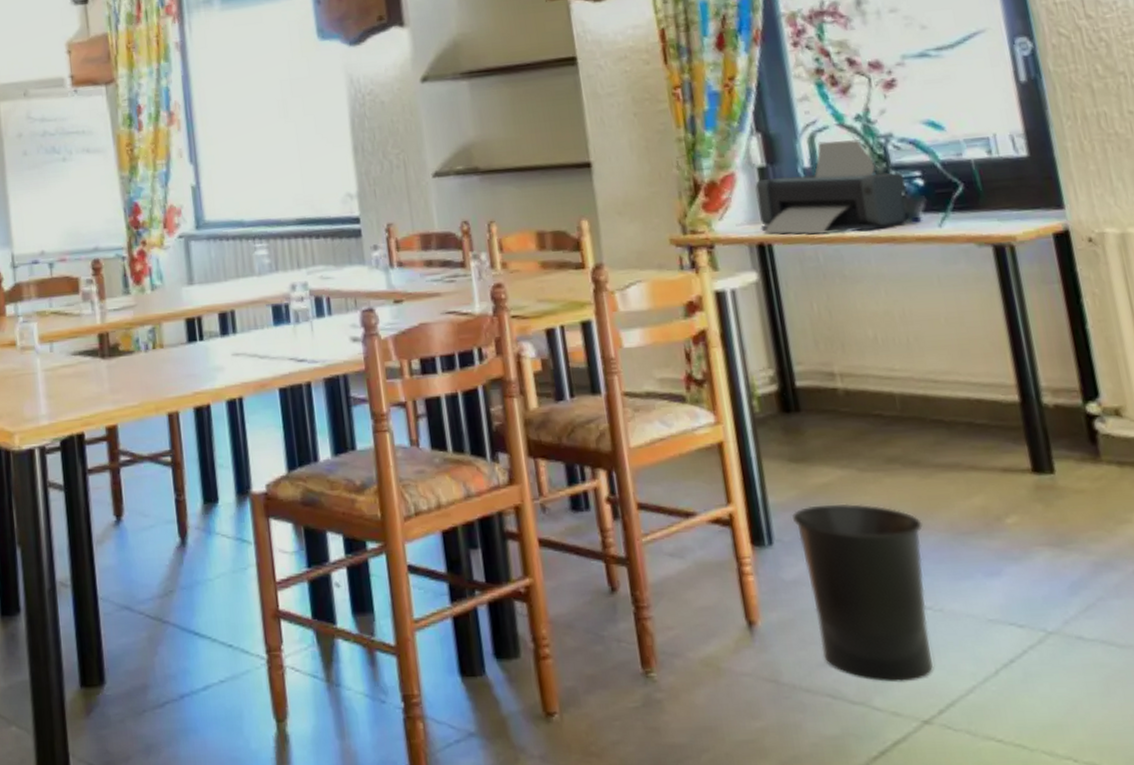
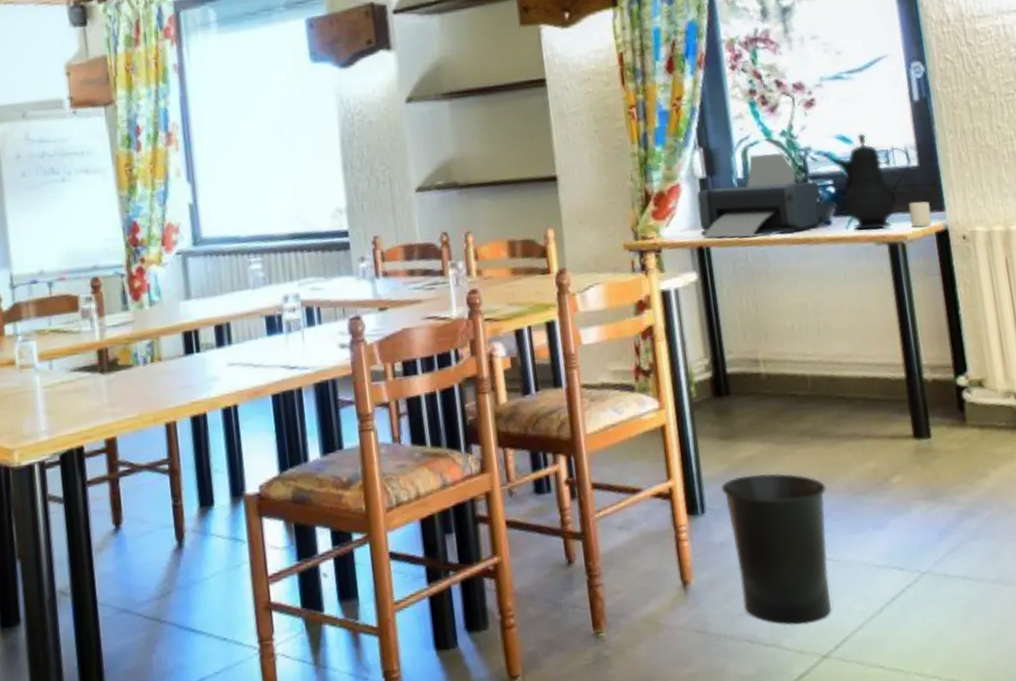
coffeepot: none [917,118,1019,230] -> present [831,133,911,231]
cup: none [1016,197,1048,227] -> present [908,201,932,227]

